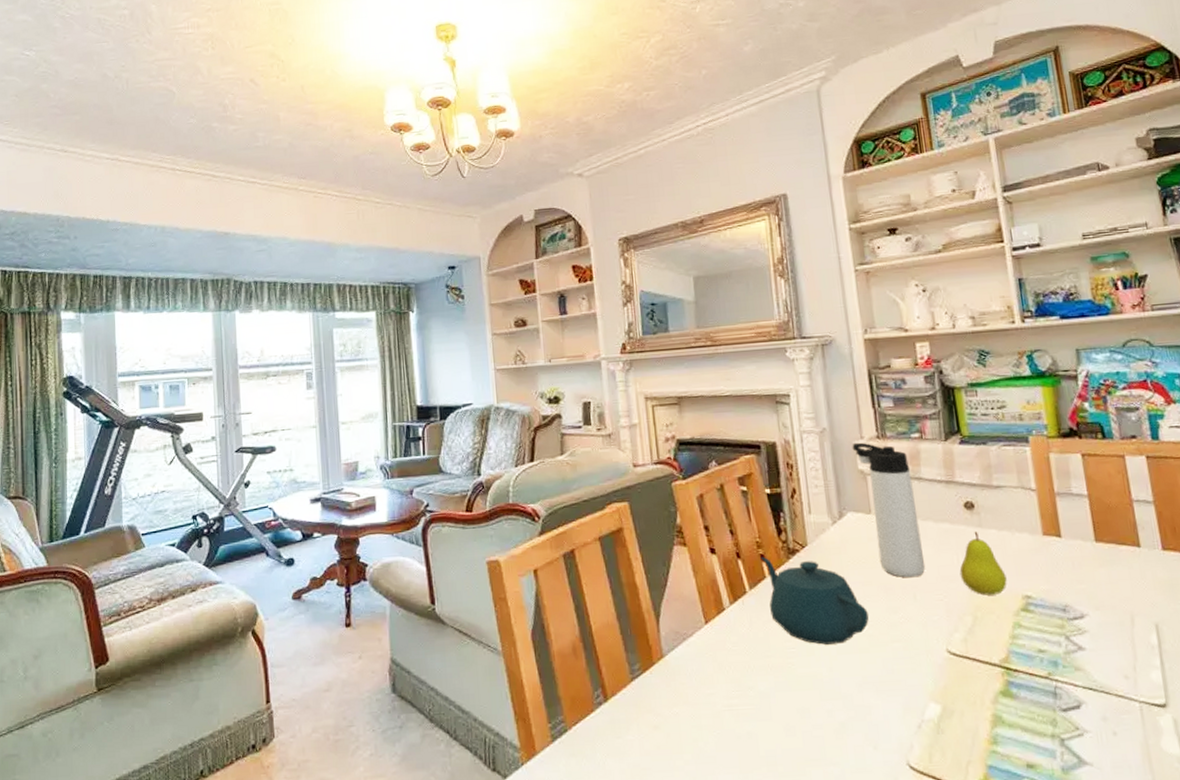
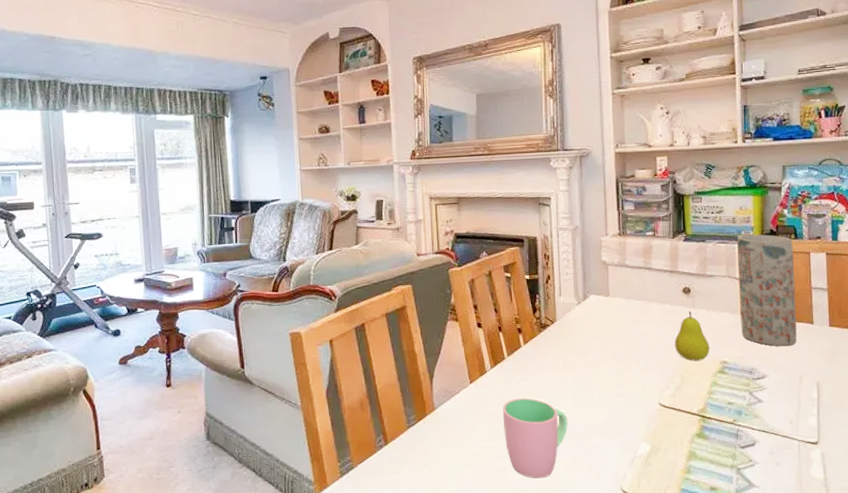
cup: none [748,642,832,748] -> present [503,398,568,479]
teapot: present [761,557,869,645] -> none [518,330,600,400]
thermos bottle: present [852,442,926,578] -> none [598,238,648,347]
vase: none [1027,434,1121,577] -> present [737,234,797,347]

